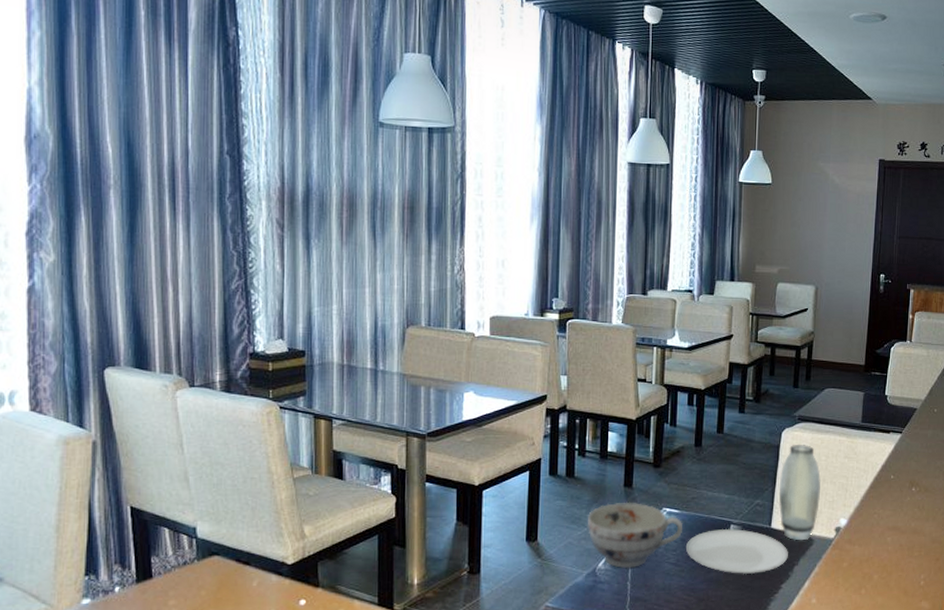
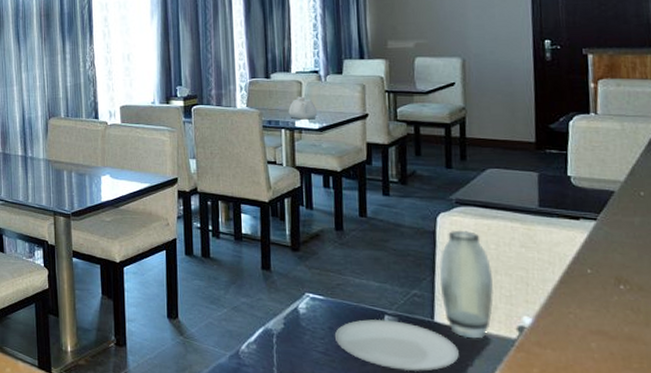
teacup: present [587,502,683,568] -> none [226,285,330,353]
teapot: none [661,314,688,338] -> present [288,96,318,120]

